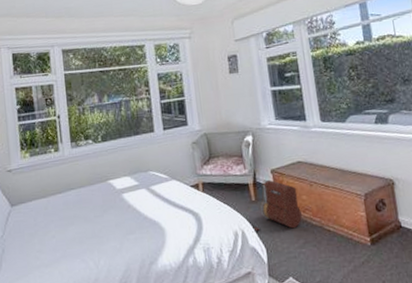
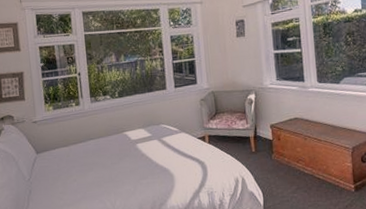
backpack: present [250,179,302,233] -> none [249,133,296,179]

